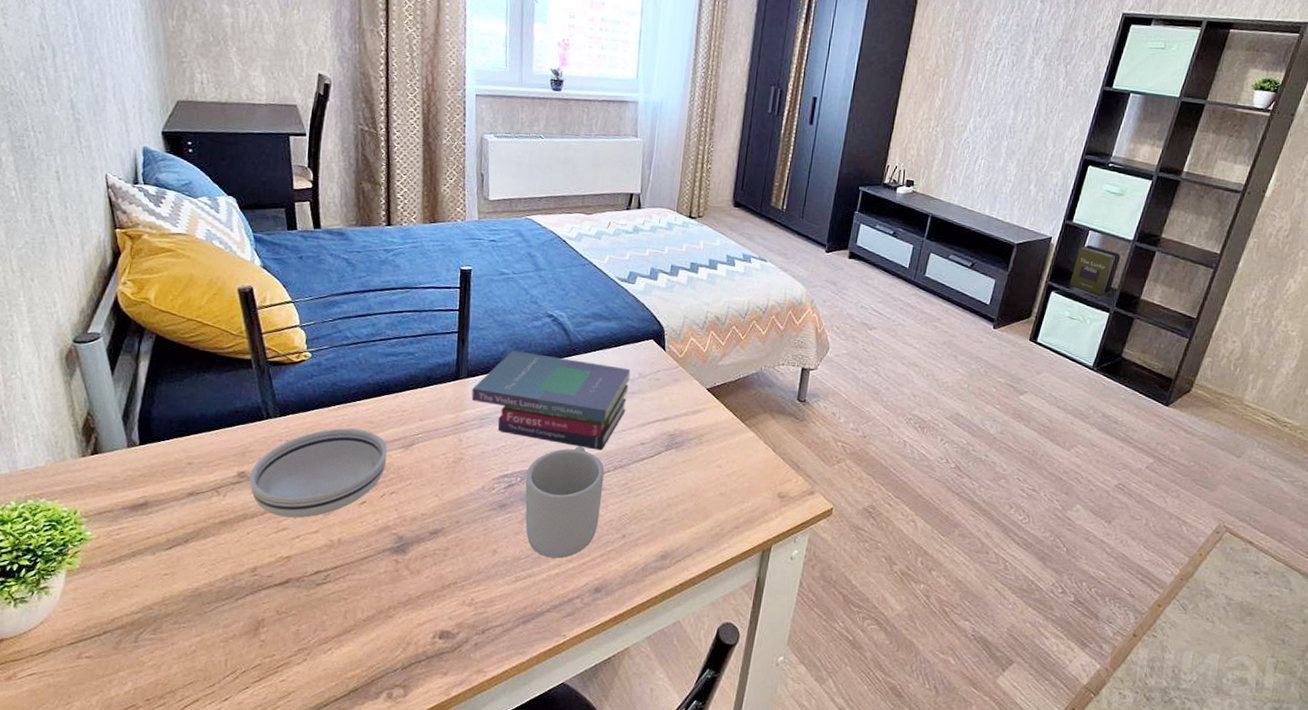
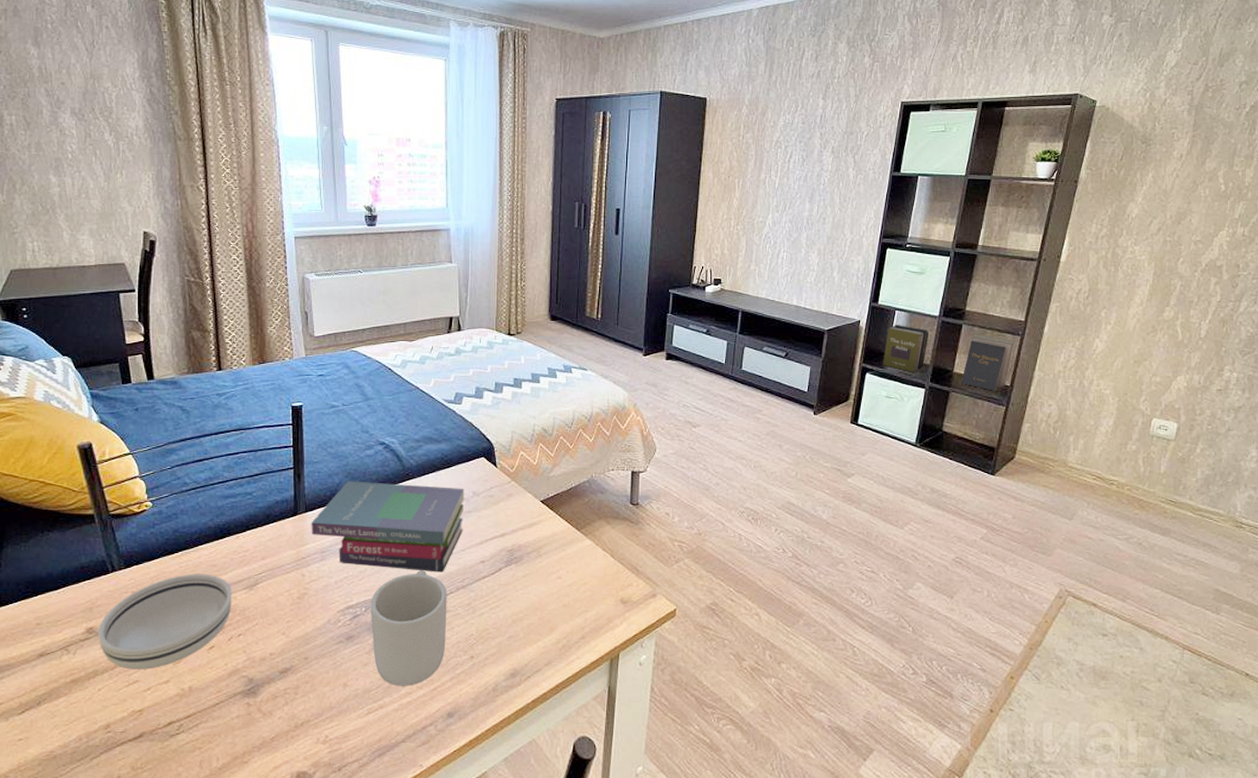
books: none [1146,261,1207,322] -> present [960,333,1015,391]

